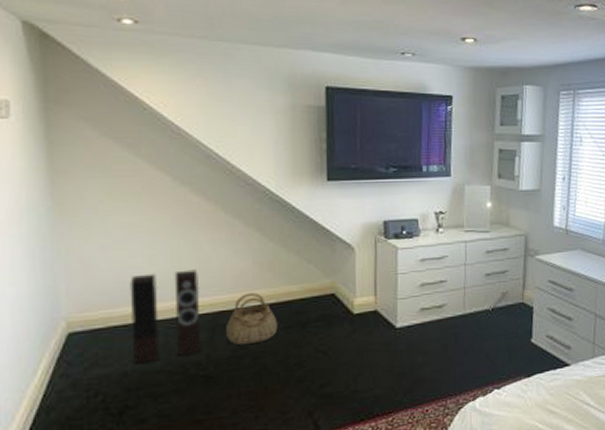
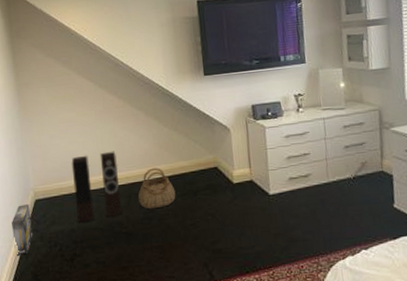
box: none [26,339,61,411] -> present [12,204,33,256]

